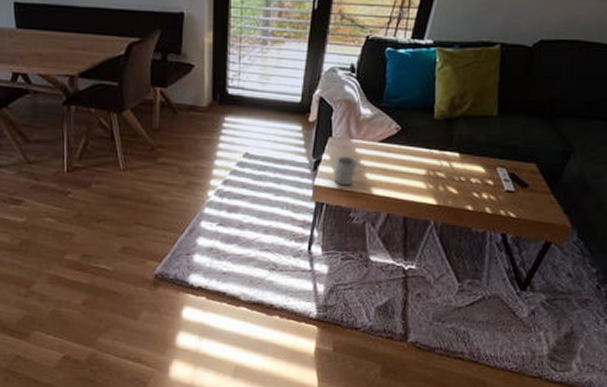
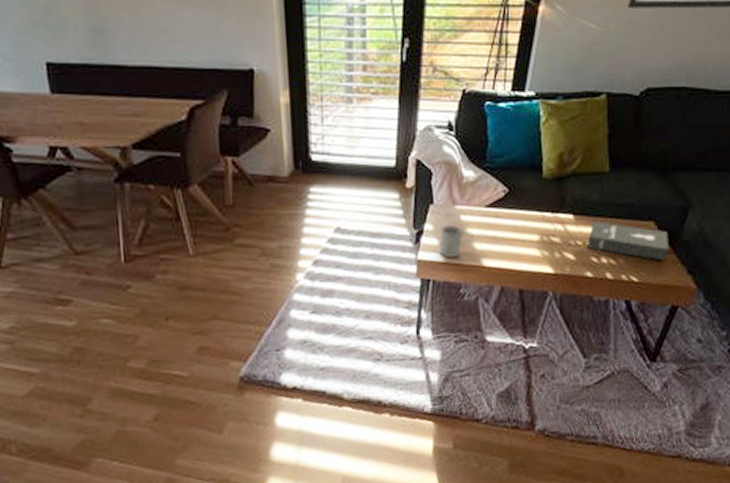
booklet: none [469,159,549,200] -> present [587,220,669,261]

